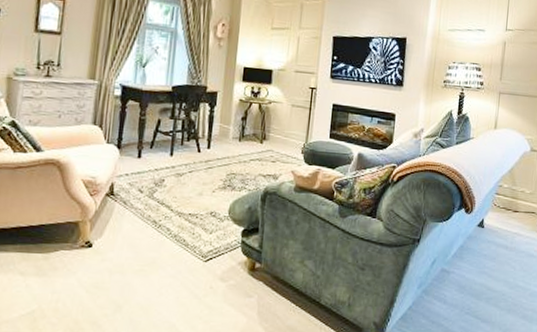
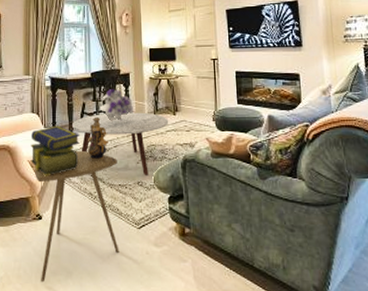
side table: none [83,172,191,317] -> present [35,150,119,283]
stack of books: none [85,142,150,199] -> present [30,125,80,176]
coffee table: none [142,134,255,206] -> present [72,112,169,175]
decorative vase: none [157,137,183,185] -> present [88,118,109,160]
bouquet: none [177,107,217,144] -> present [99,89,133,121]

